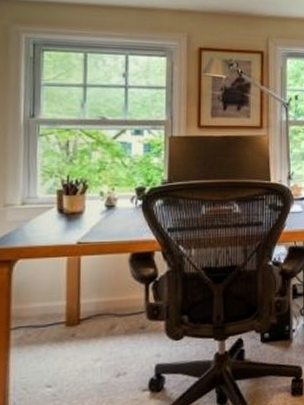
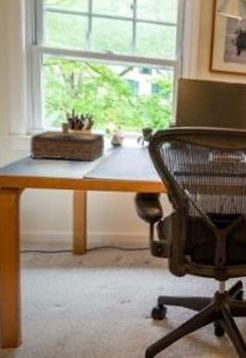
tissue box: none [24,196,99,228] -> present [29,131,105,162]

